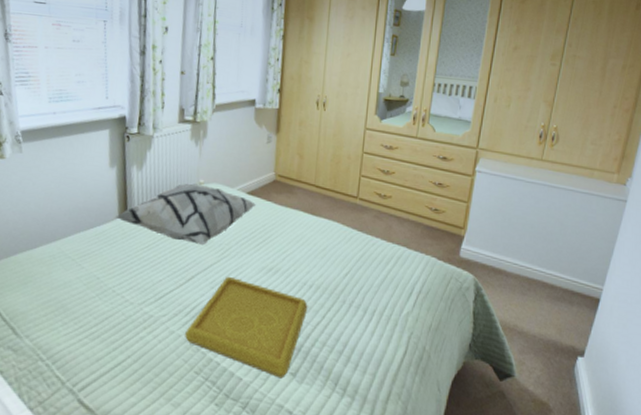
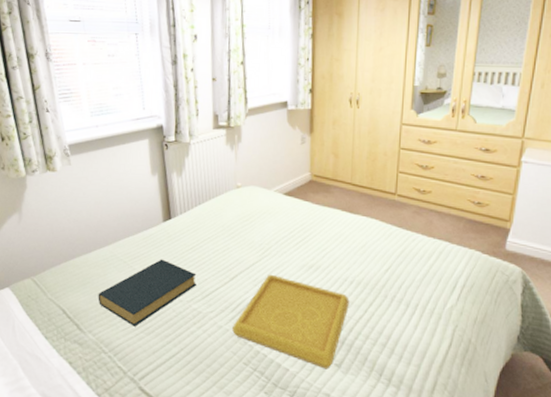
hardback book: none [39,257,151,331] -> present [98,259,197,327]
decorative pillow: present [114,183,257,246] -> none [159,187,294,246]

